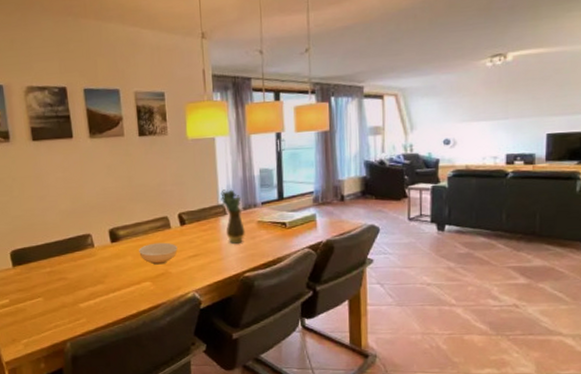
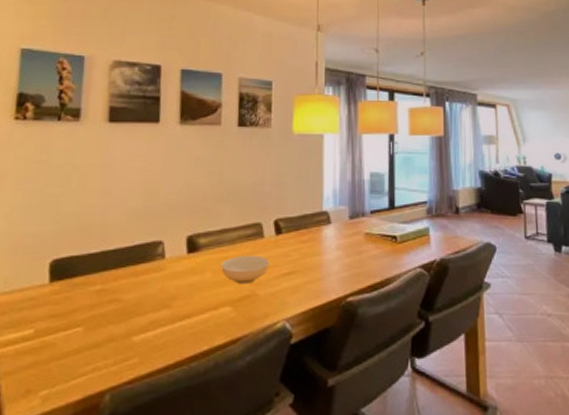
vase: present [221,189,245,244] -> none [325,194,350,259]

